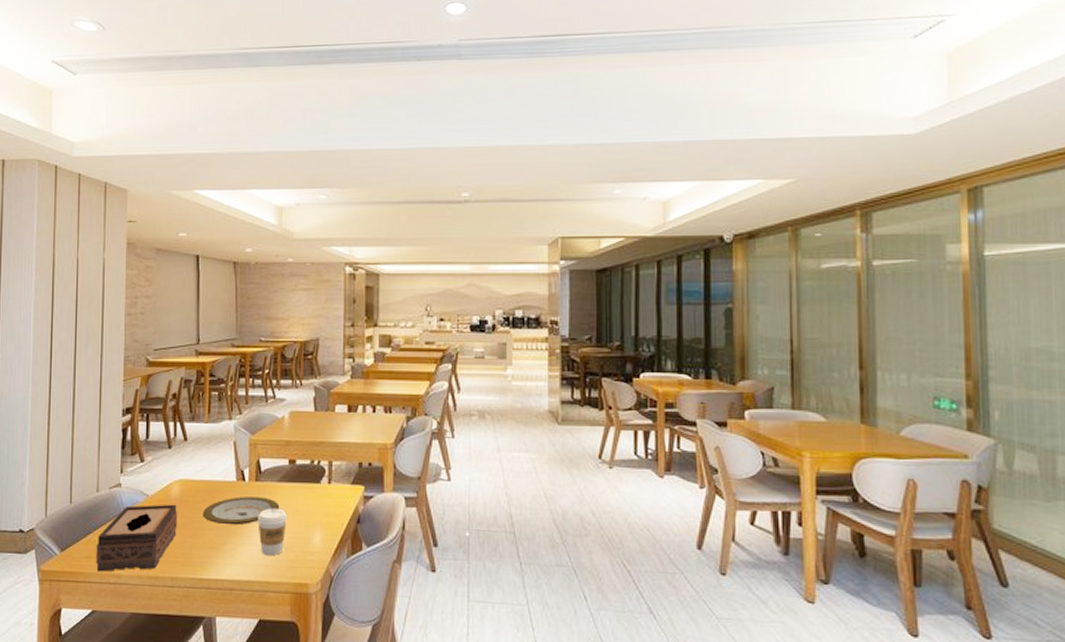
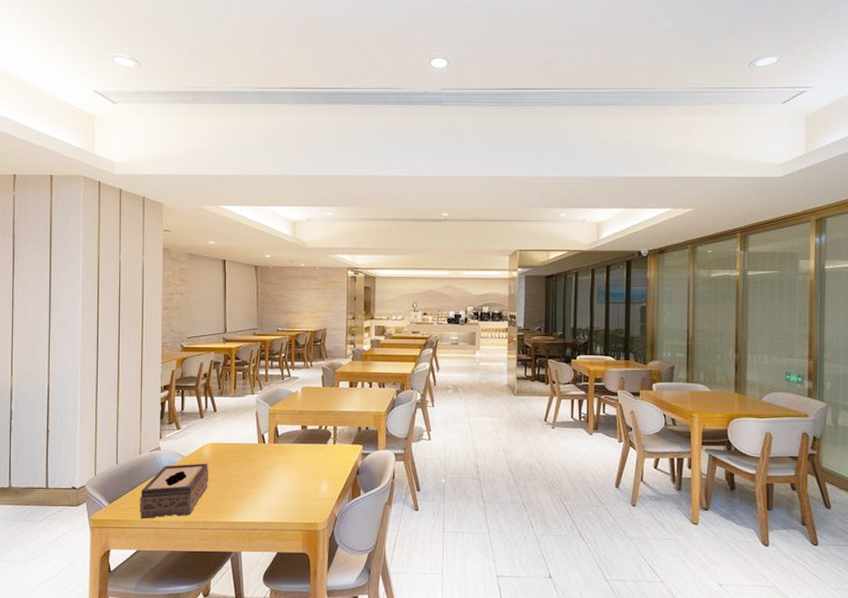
plate: present [203,496,280,525] -> none [230,456,294,479]
coffee cup: present [258,508,287,556] -> none [276,464,300,502]

